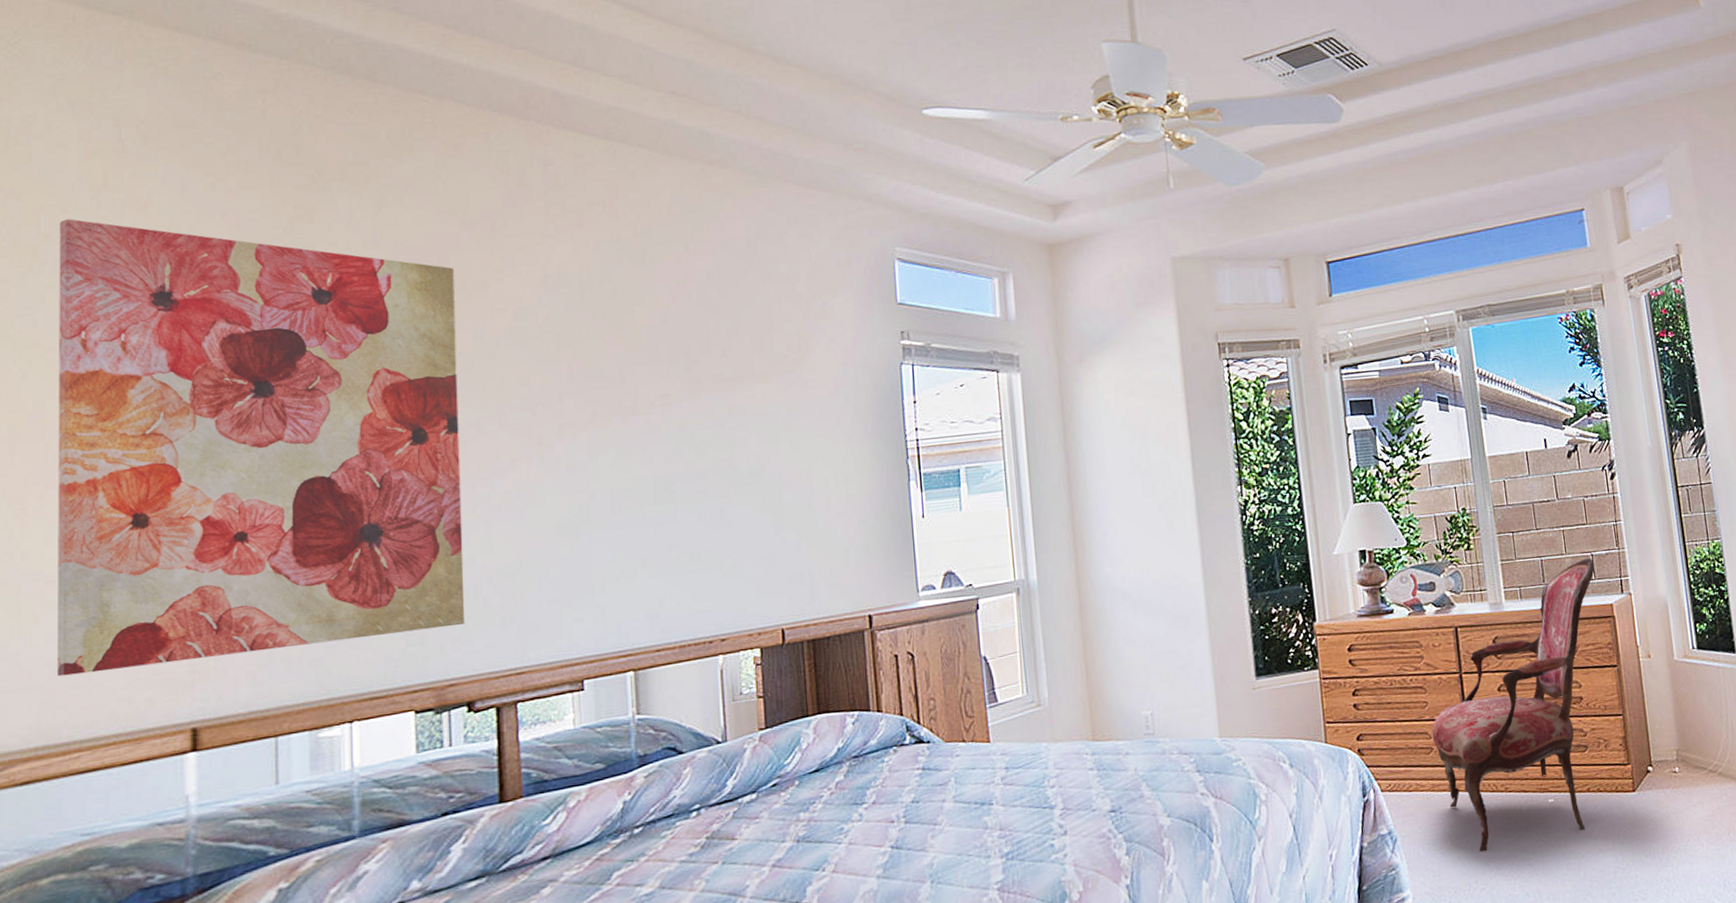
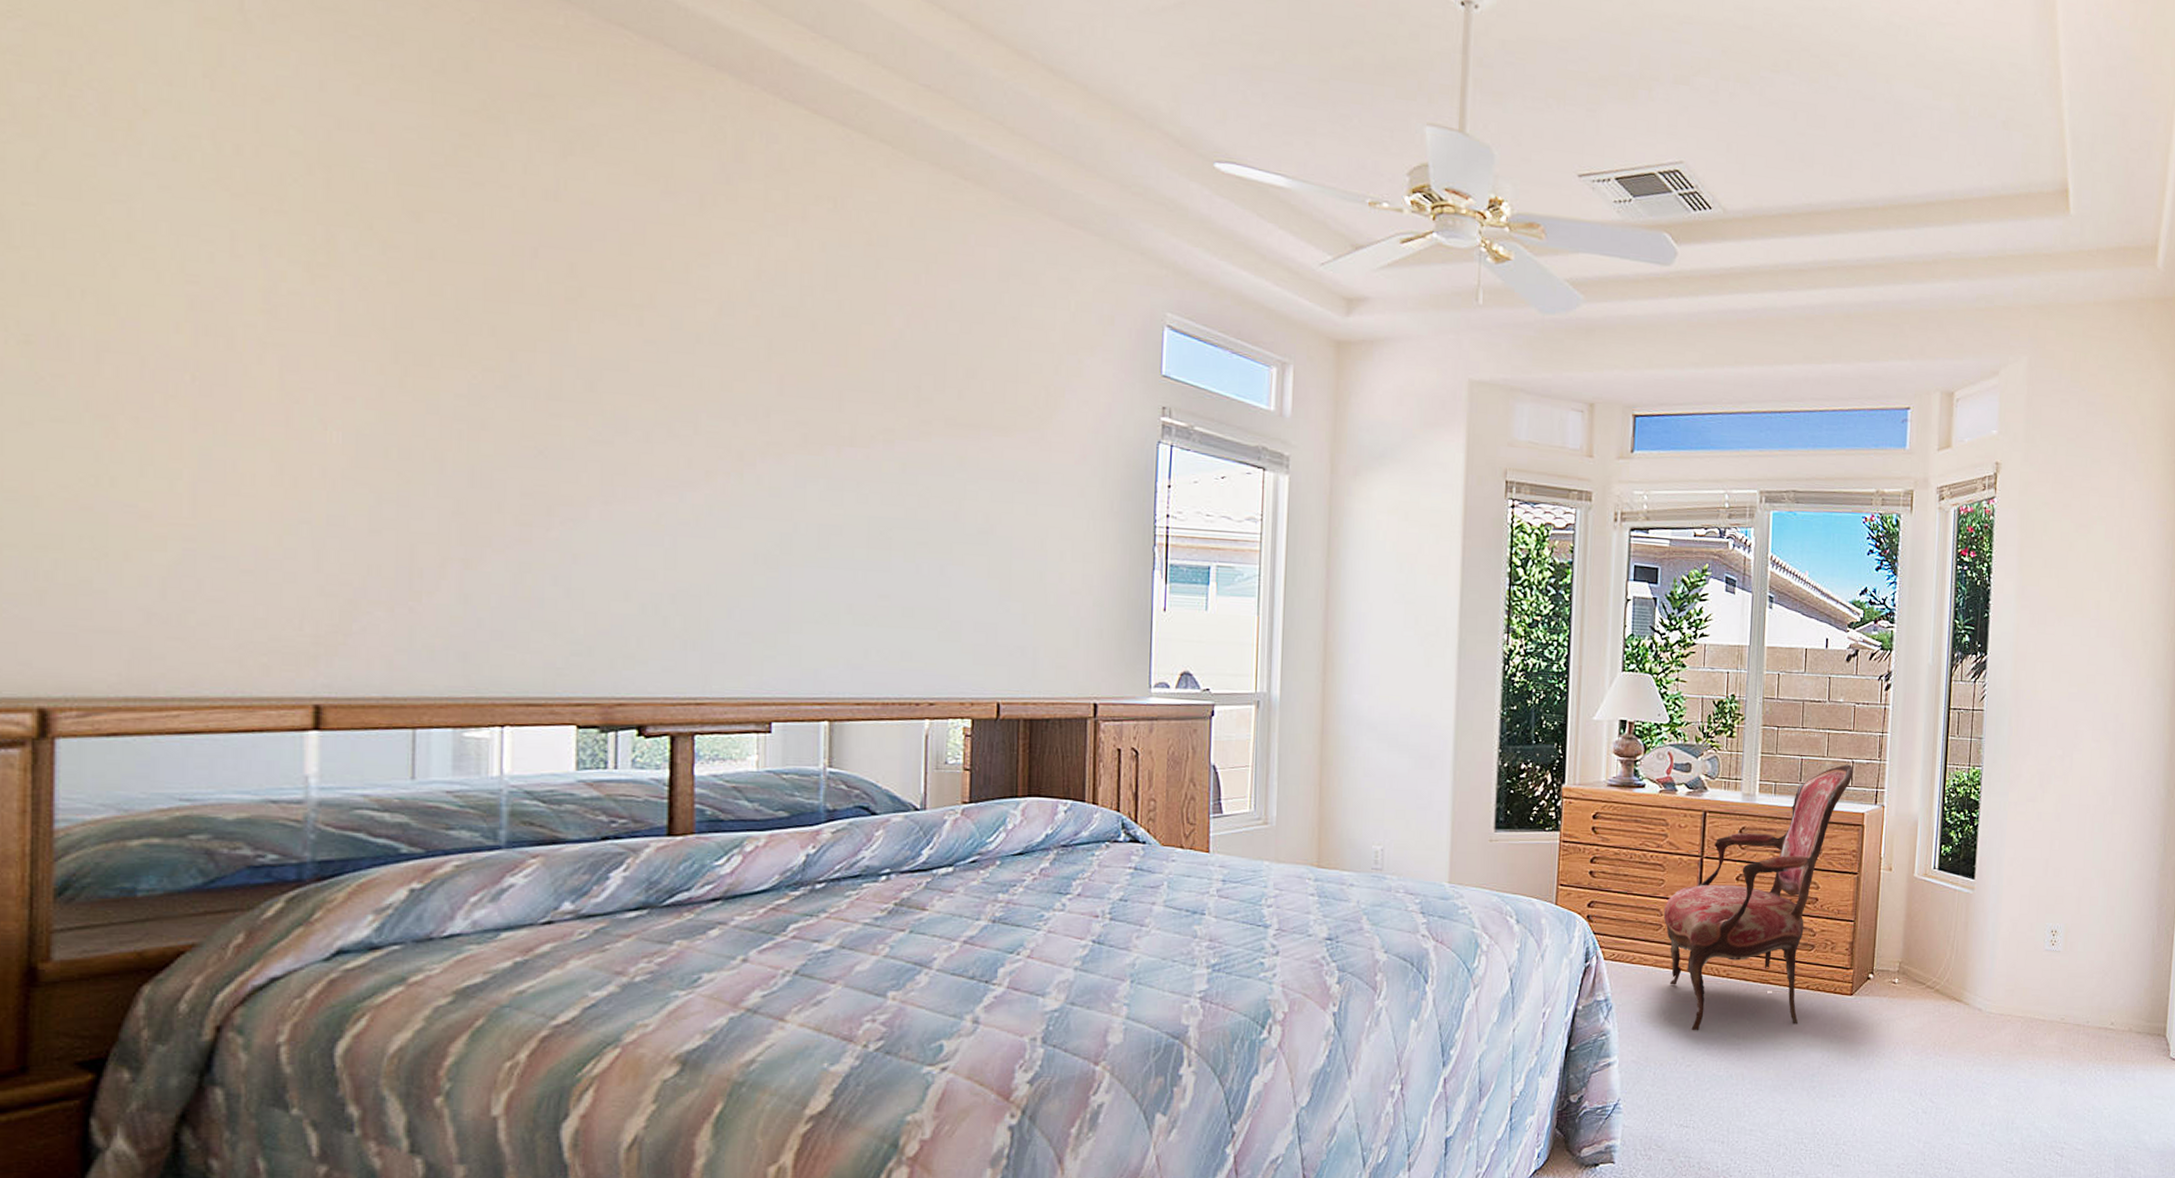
wall art: present [56,219,466,677] -> none [152,94,652,642]

